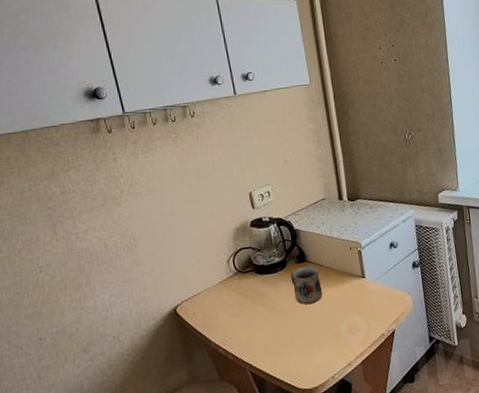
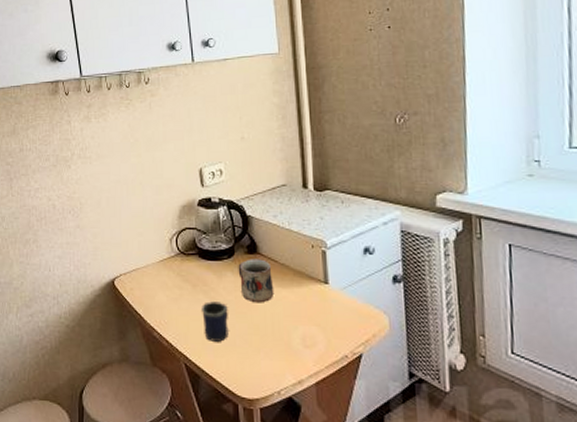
mug: none [261,310,287,346] -> present [202,301,229,342]

